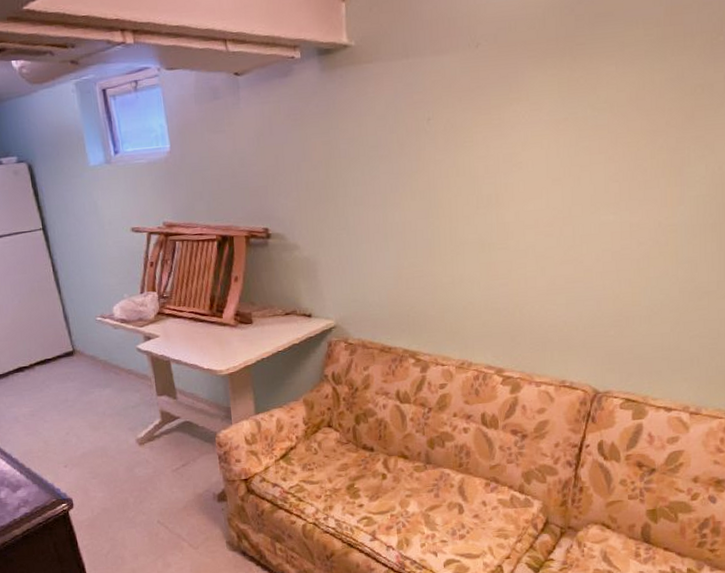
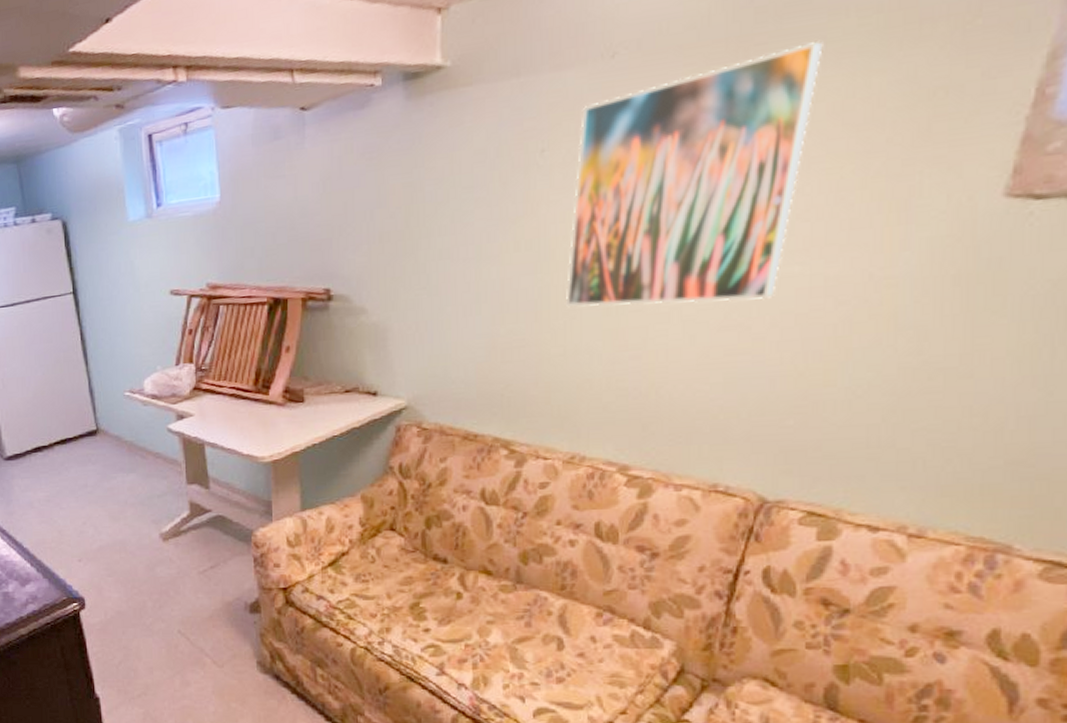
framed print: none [452,45,622,246] -> present [566,42,823,308]

